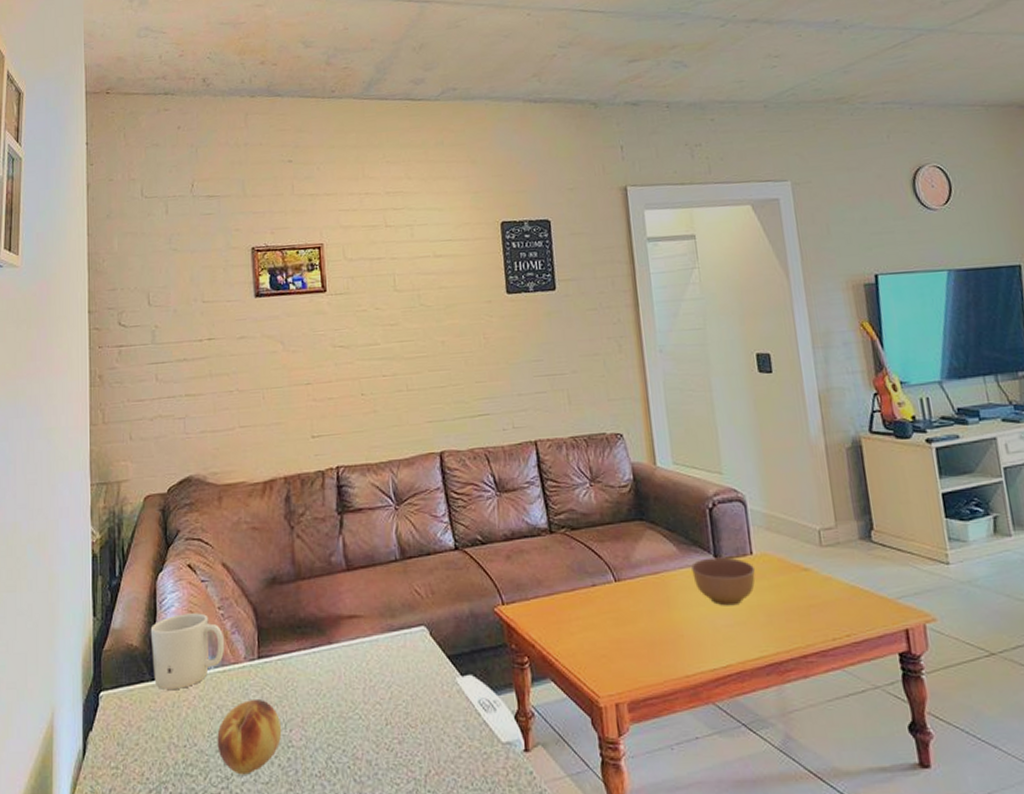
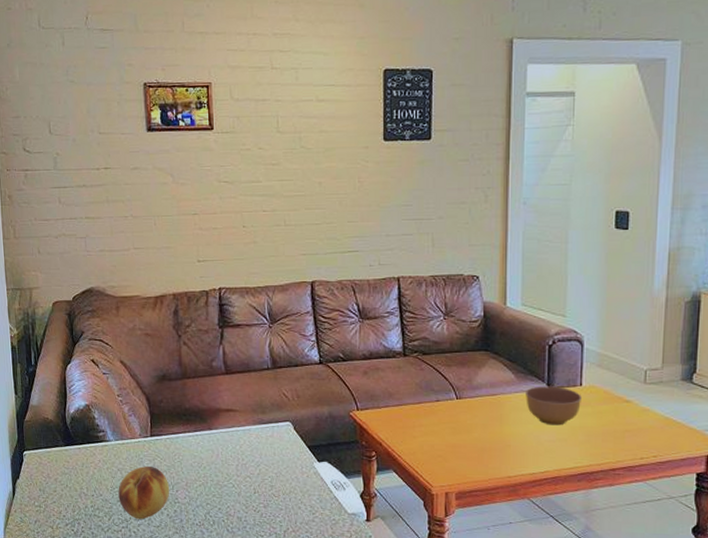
mug: present [150,613,225,689] -> none [62,398,124,454]

